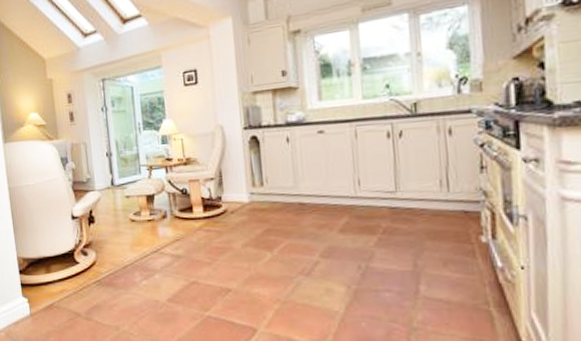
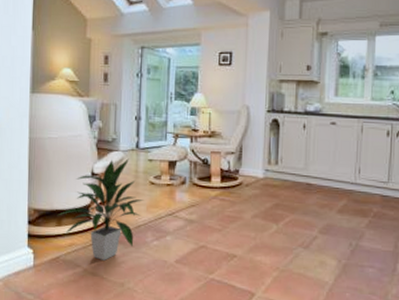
indoor plant: none [45,197,127,304] -> present [57,158,144,261]

